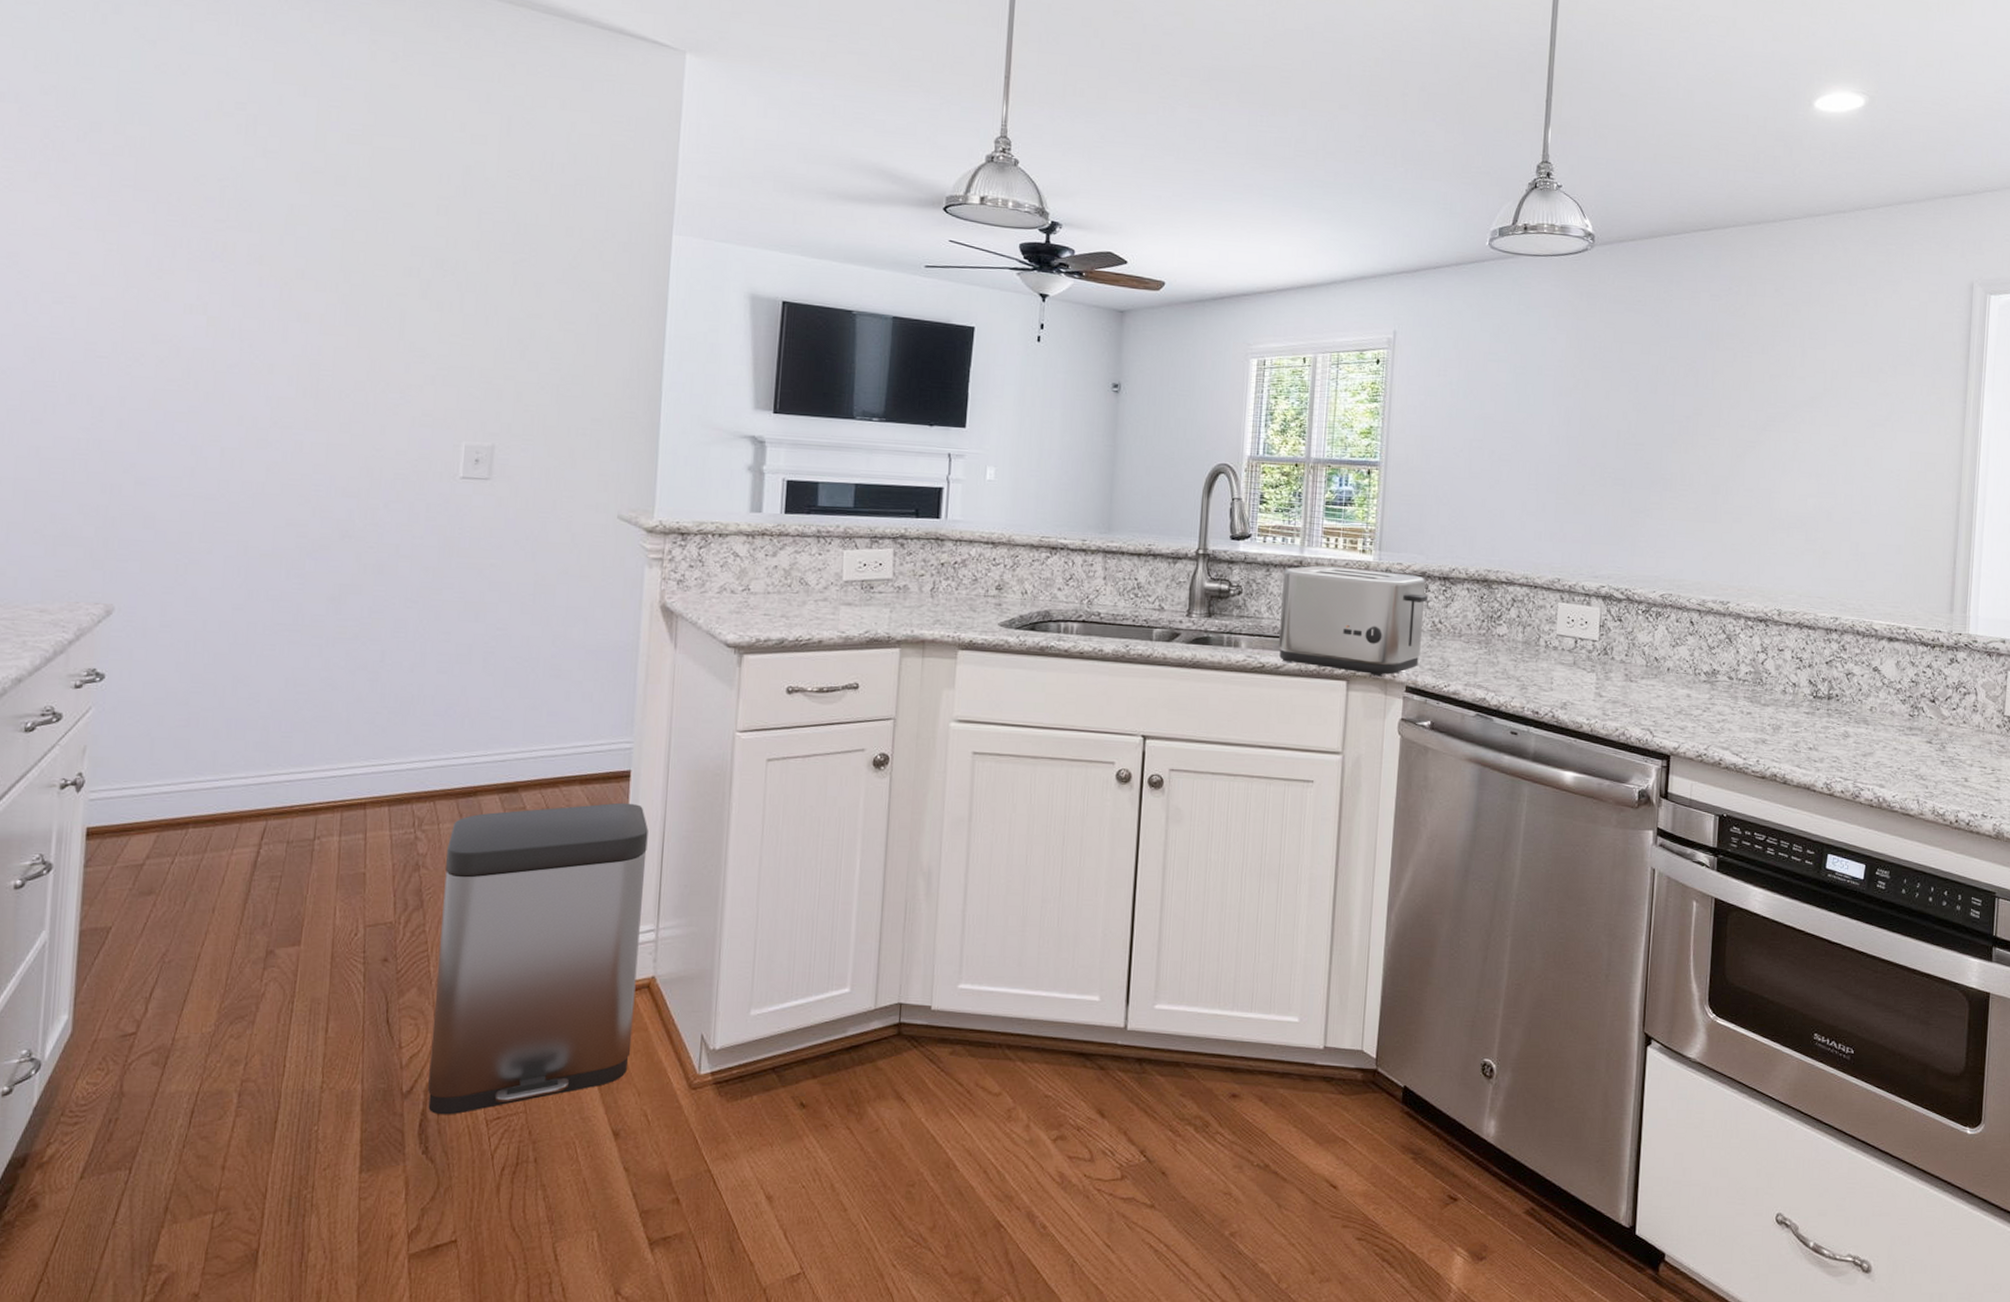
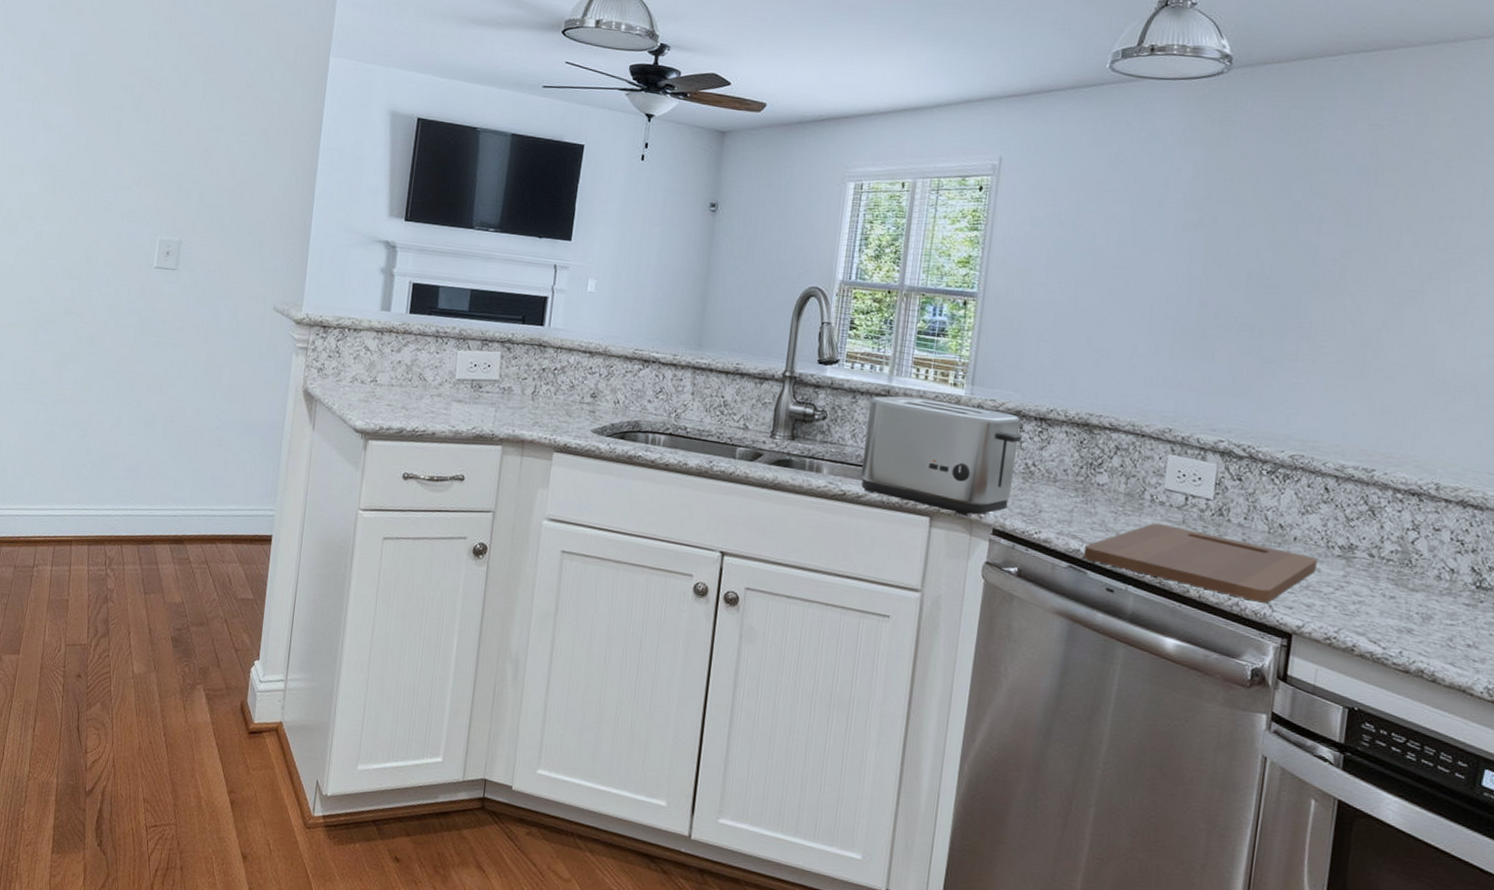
pedal bin: present [428,802,648,1115] -> none [104,560,284,817]
cutting board: none [1488,667,1687,730] -> present [1083,523,1317,603]

